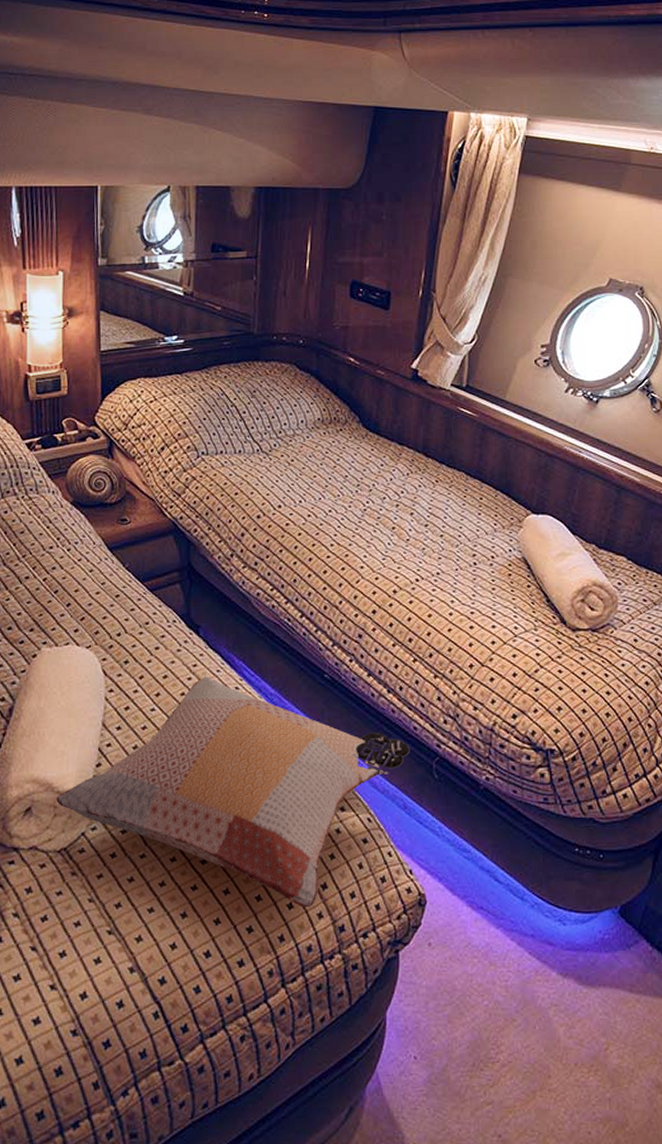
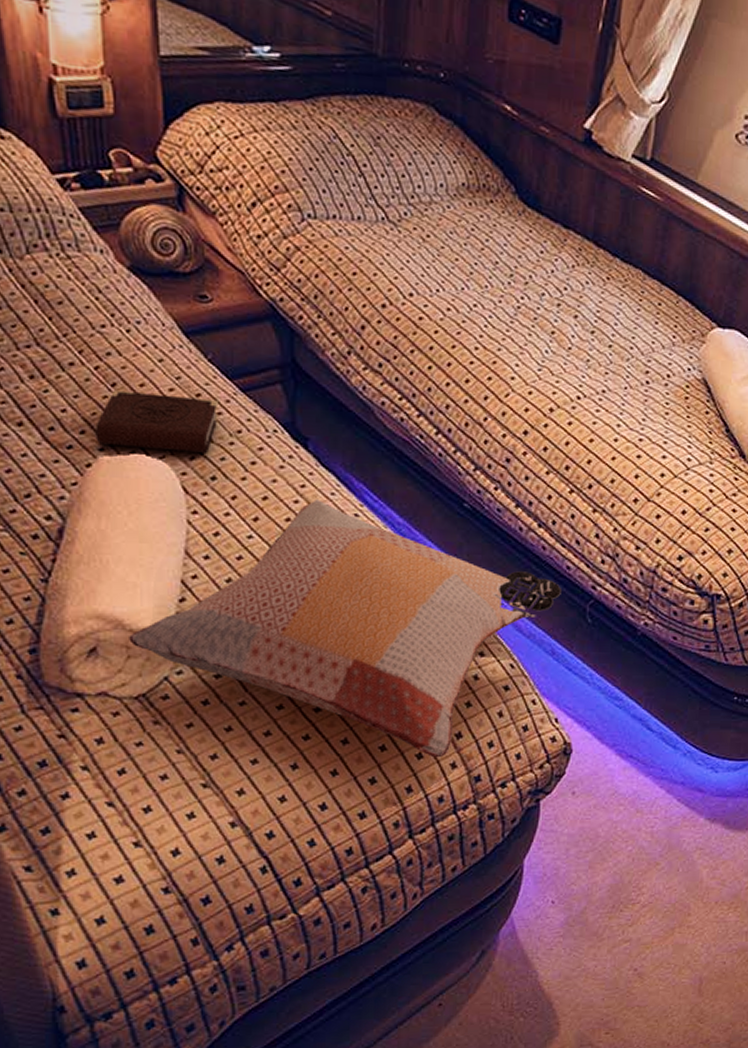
book: none [41,596,132,642] -> present [95,390,218,453]

